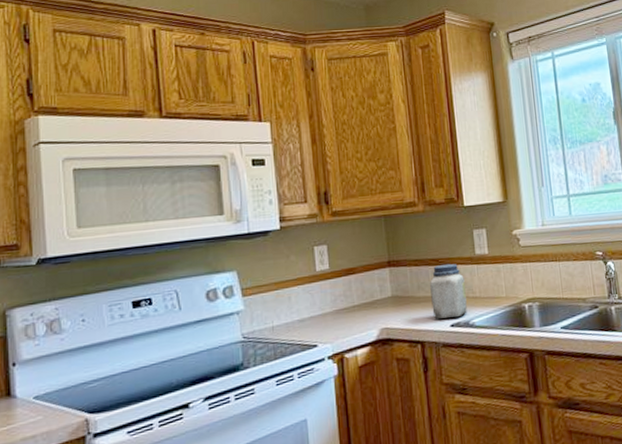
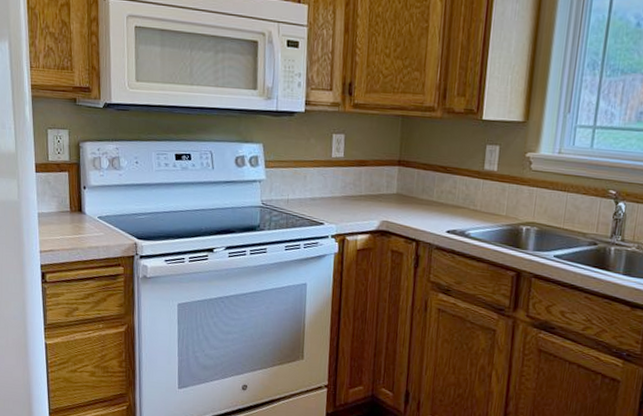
jar: present [430,263,467,319] -> none [432,173,469,225]

